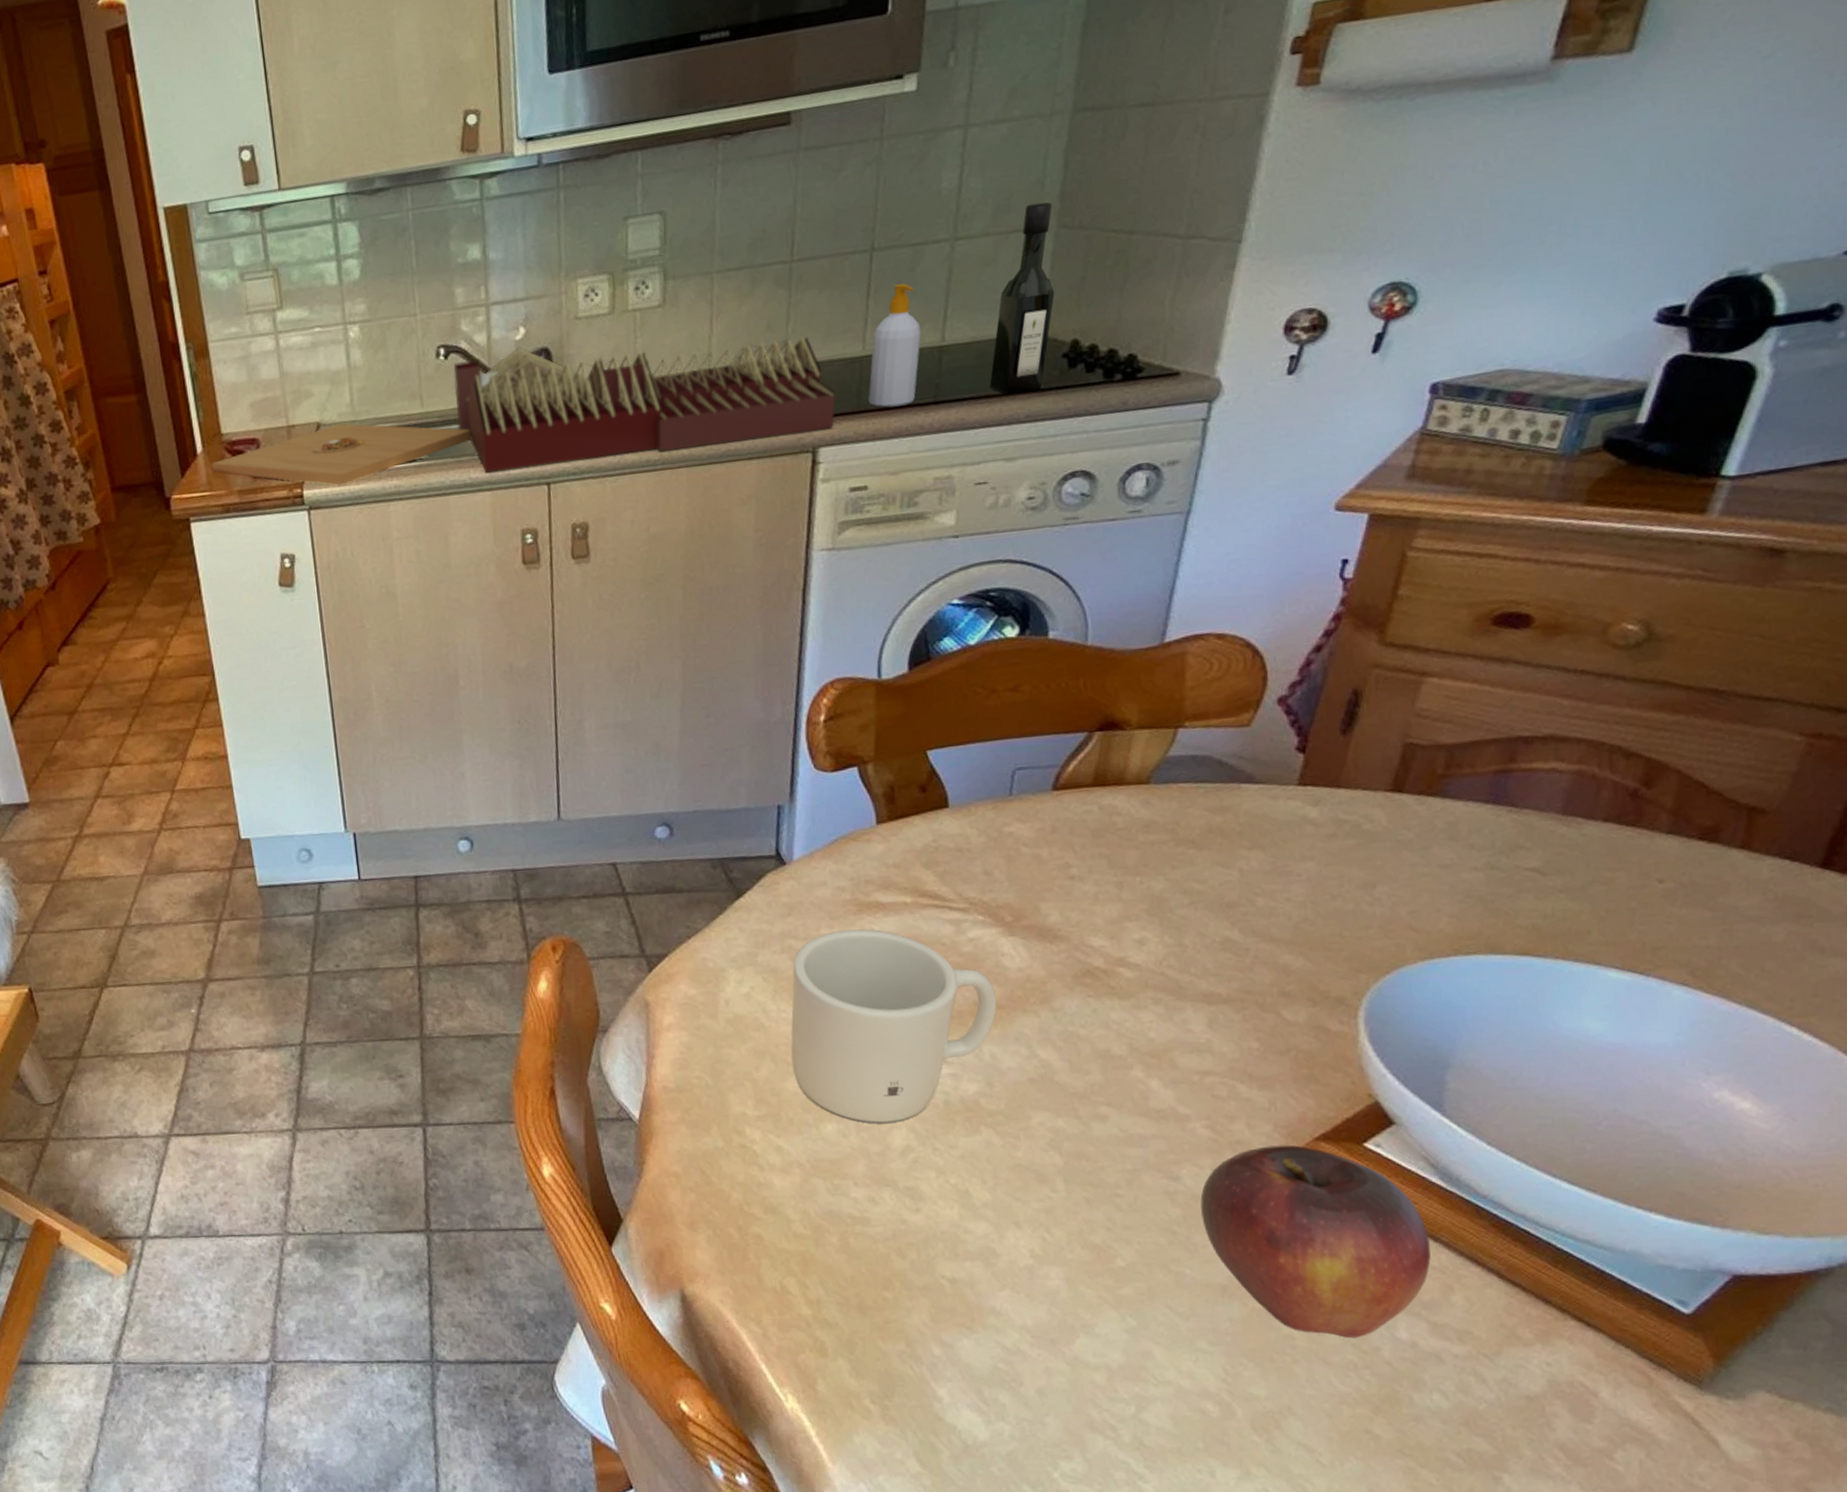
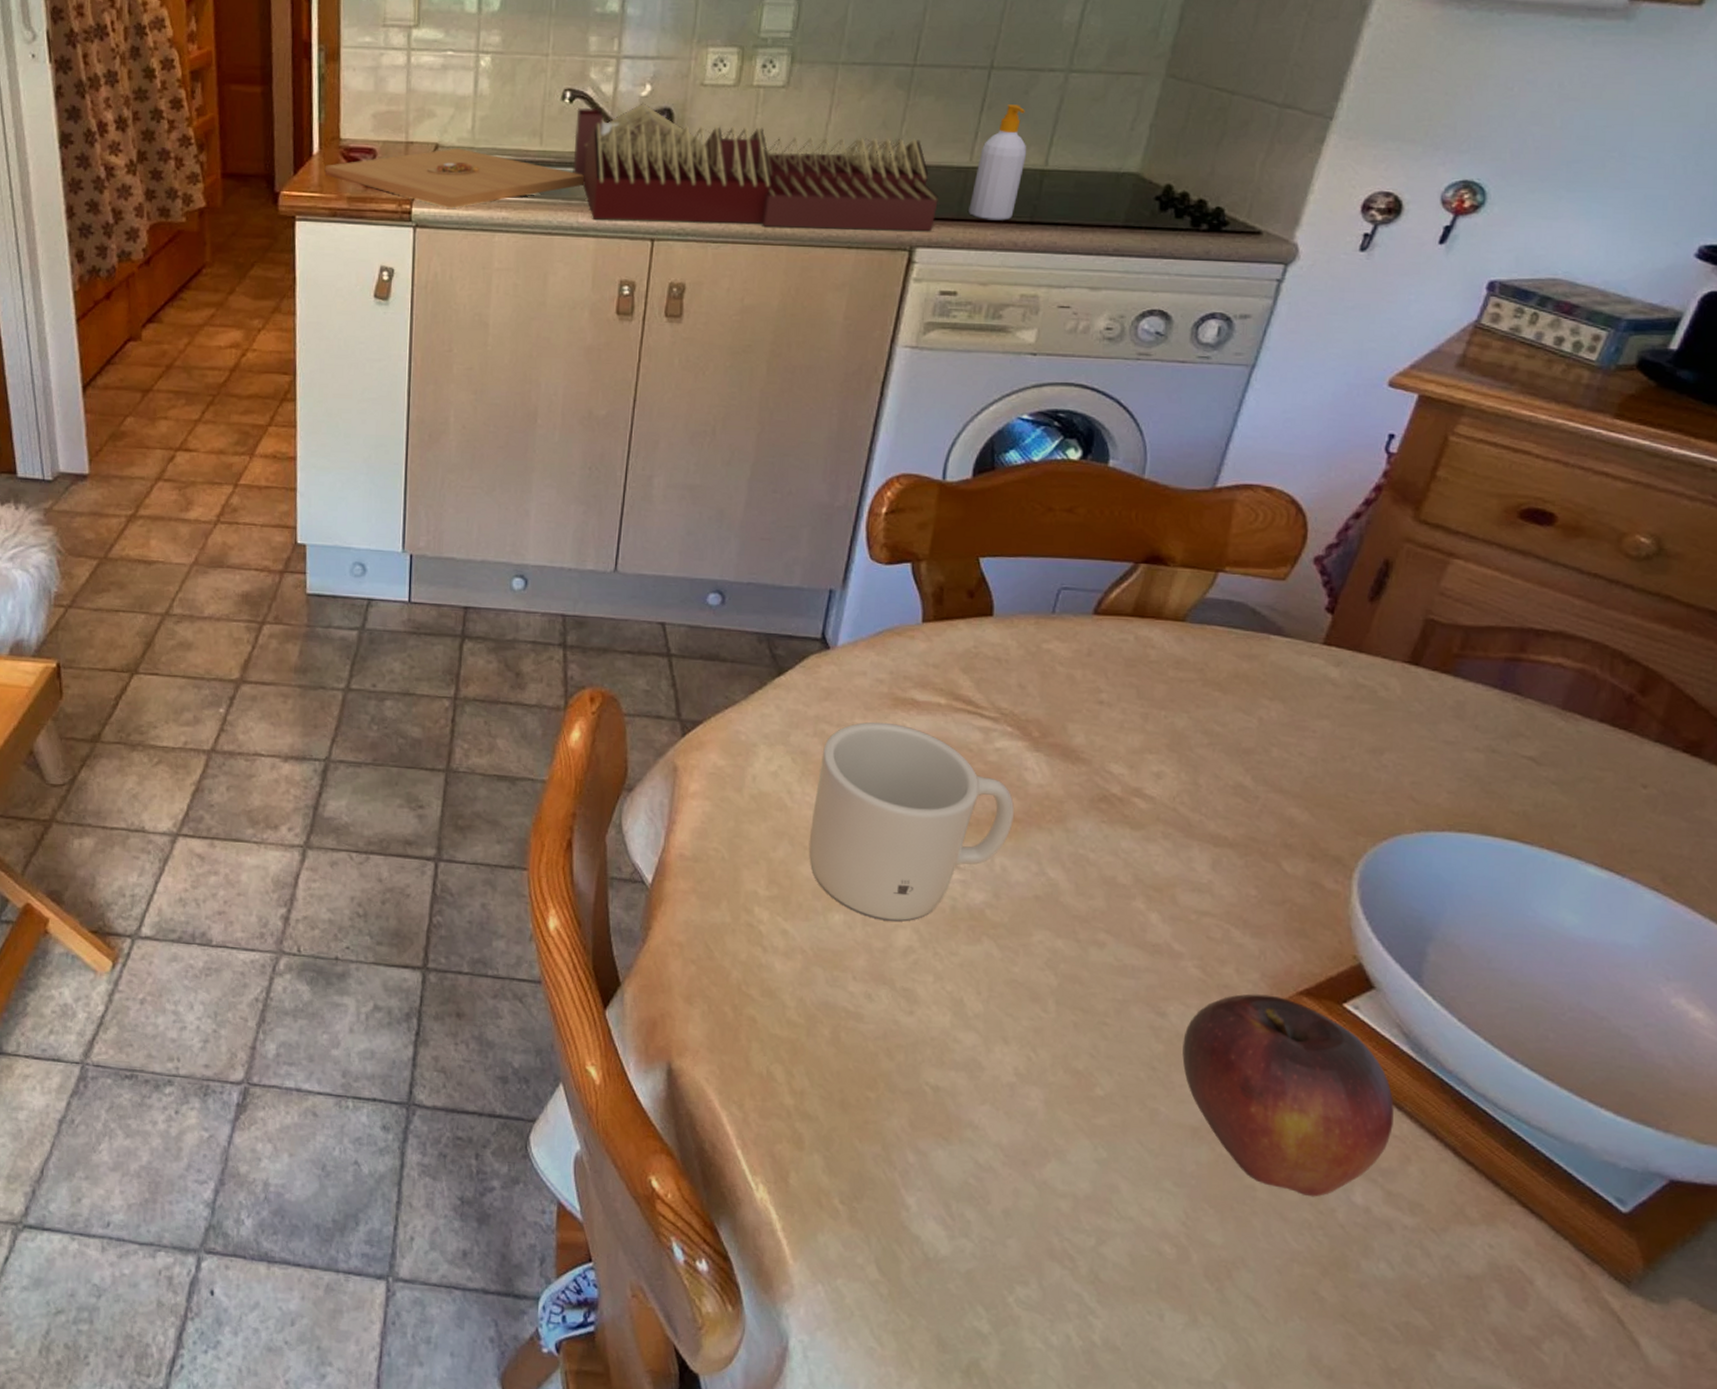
bottle: present [989,202,1055,395] -> none [1084,50,1164,228]

